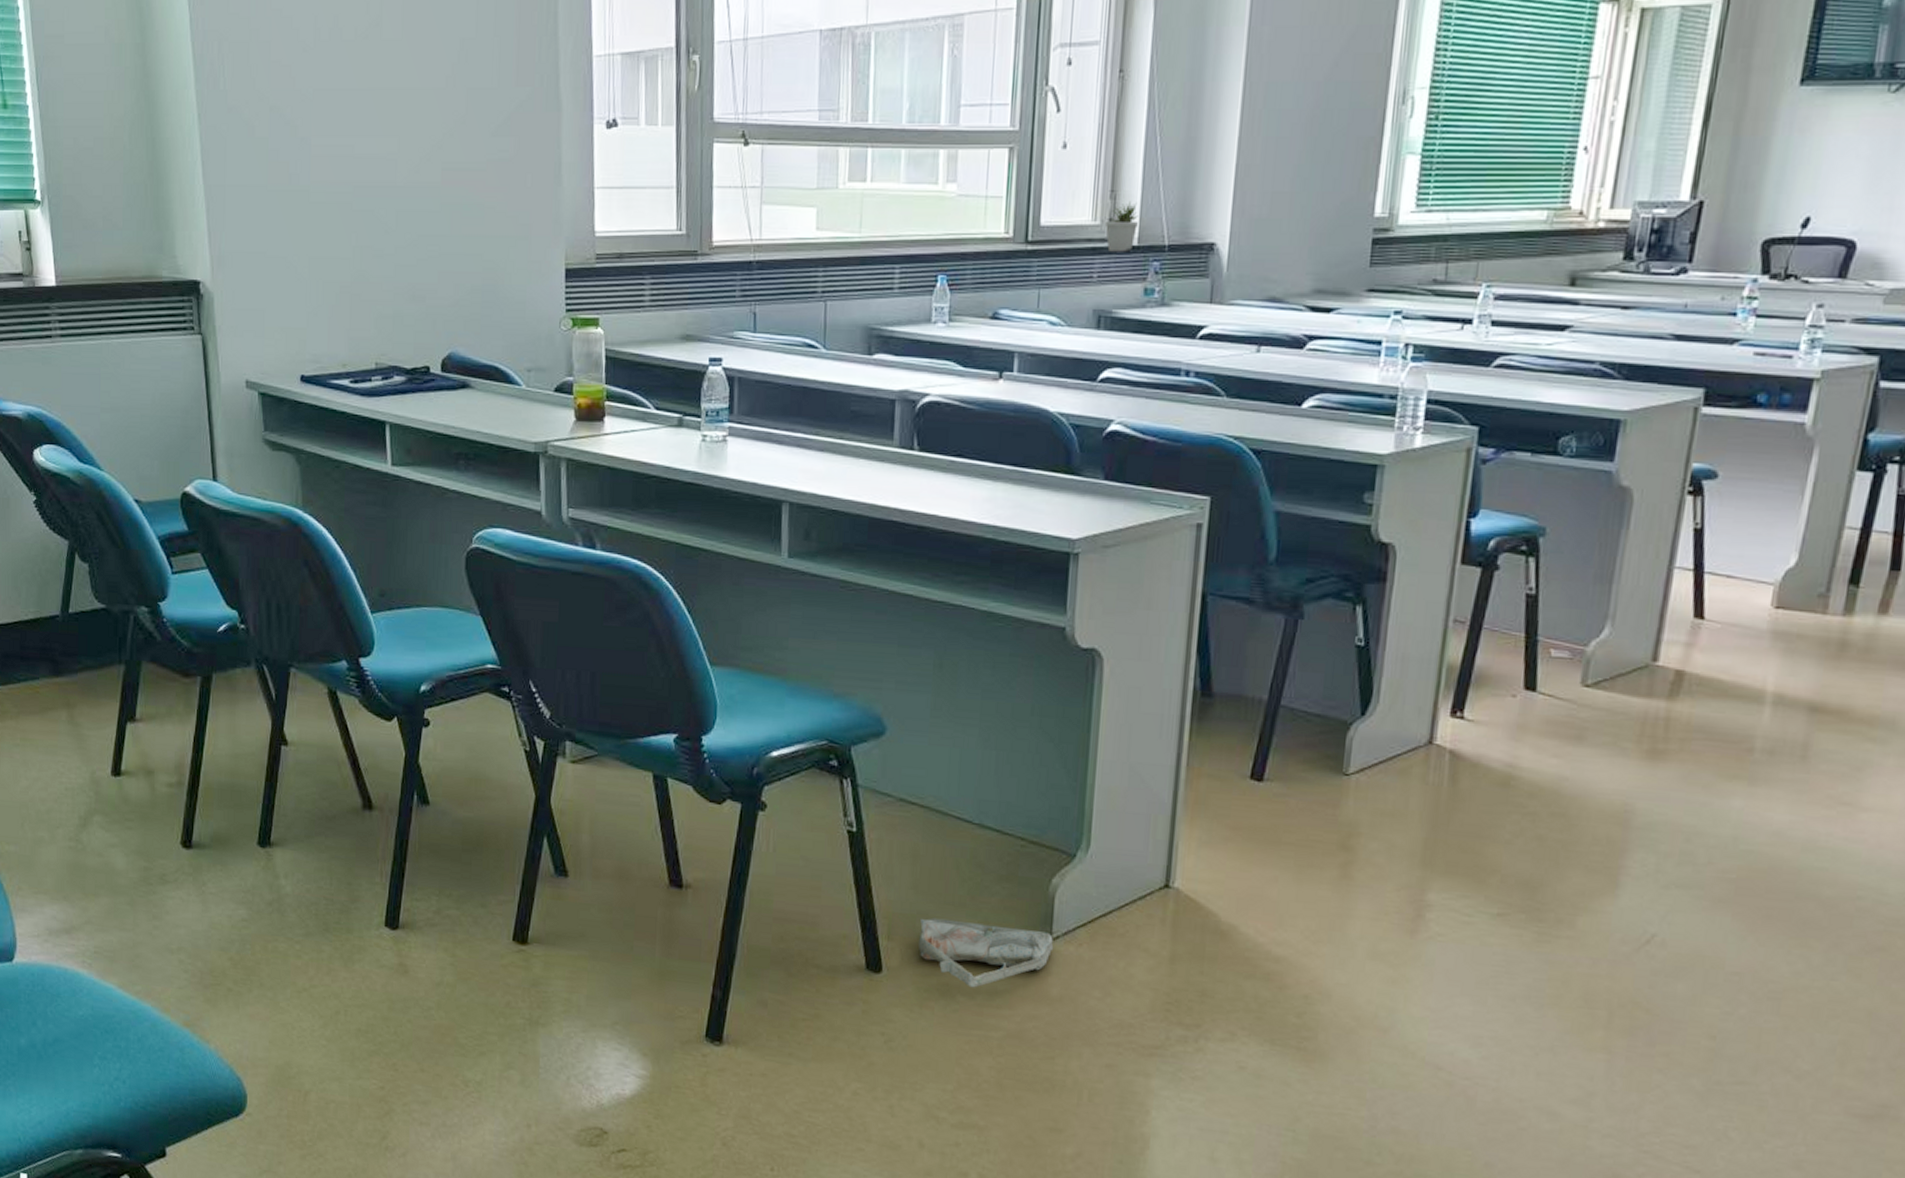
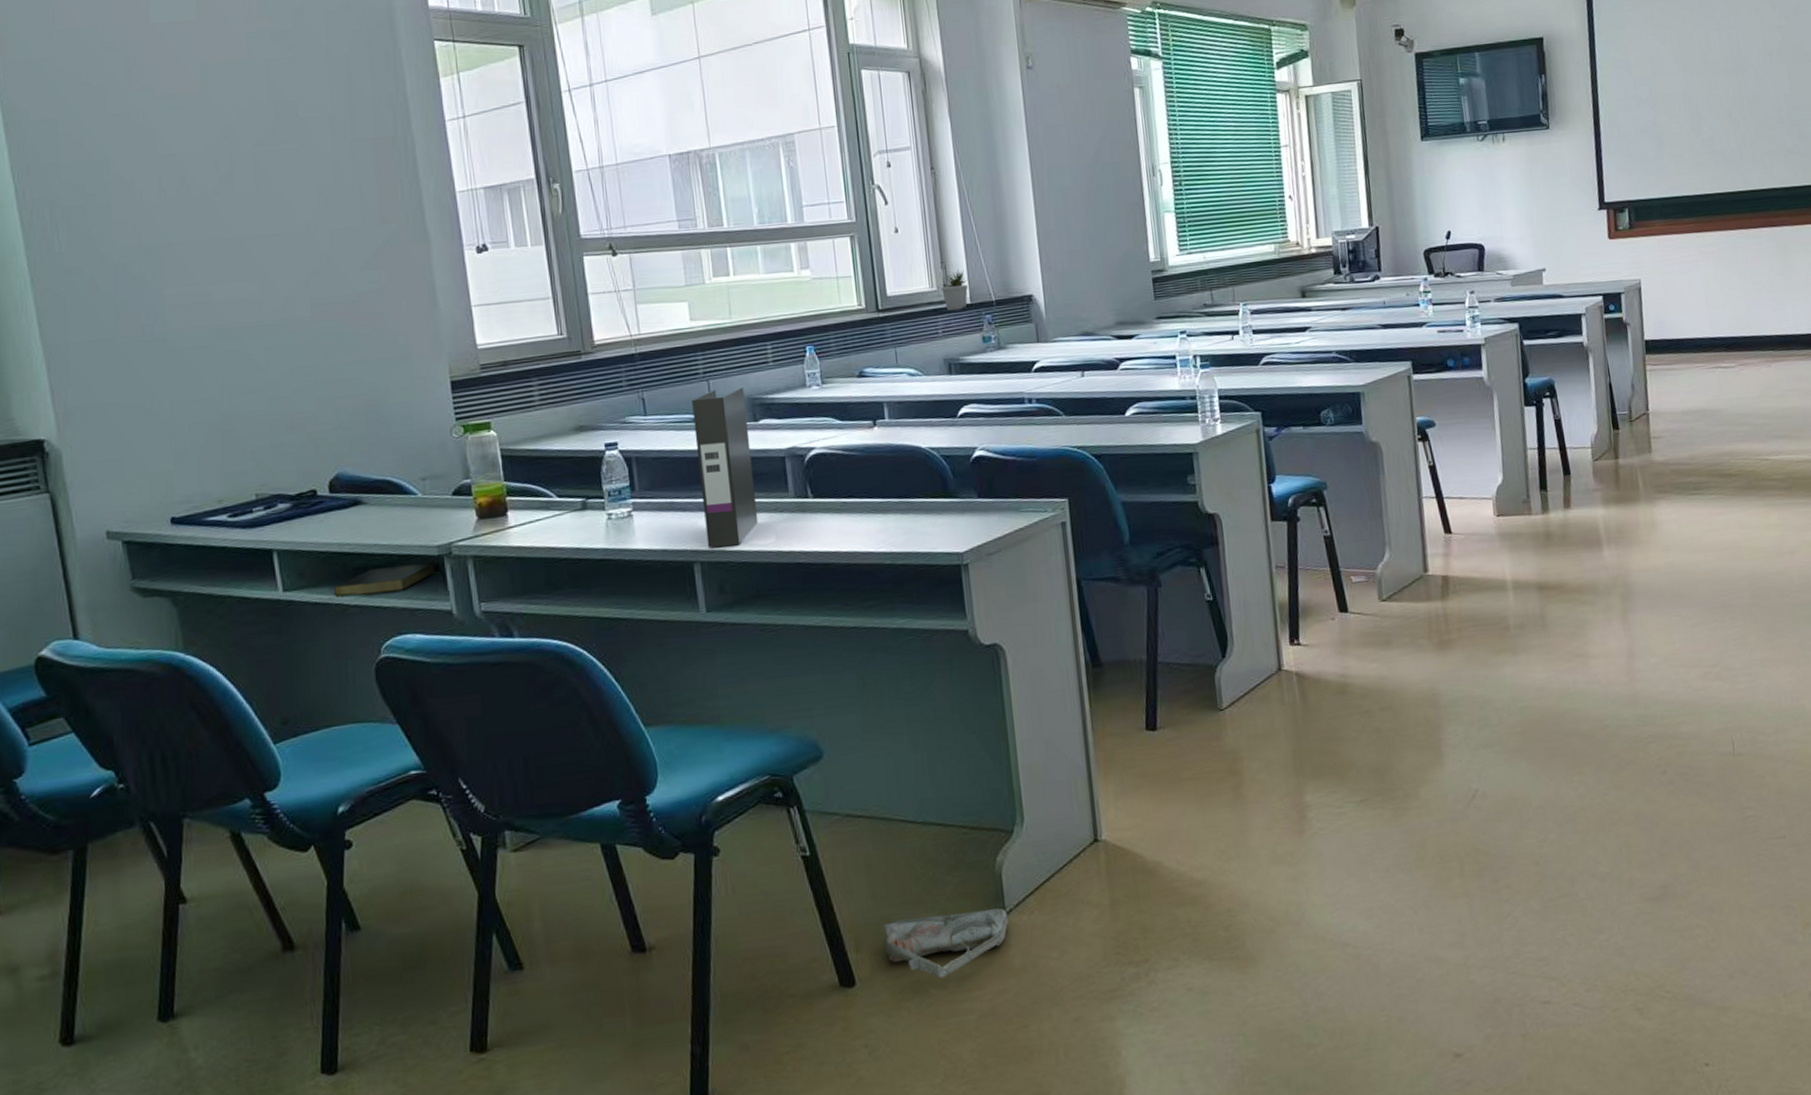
book: none [436,456,530,483] -> present [334,562,435,599]
binder: none [799,313,863,491] -> present [692,387,759,549]

